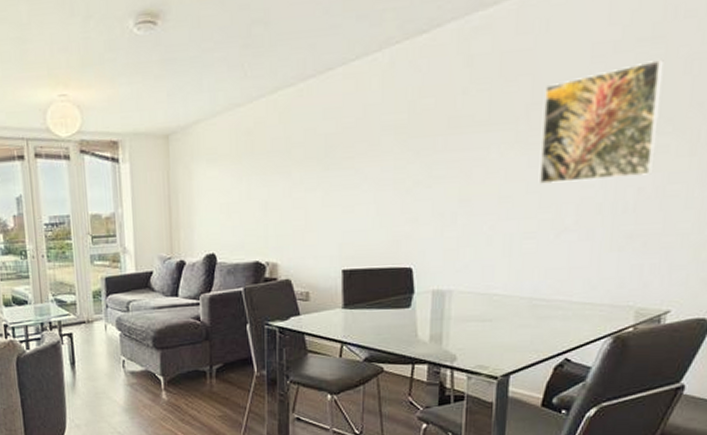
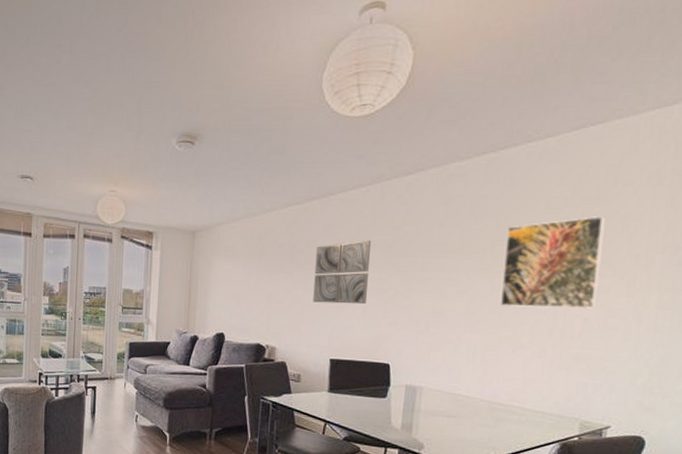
wall art: none [316,122,383,205] -> present [313,240,372,305]

